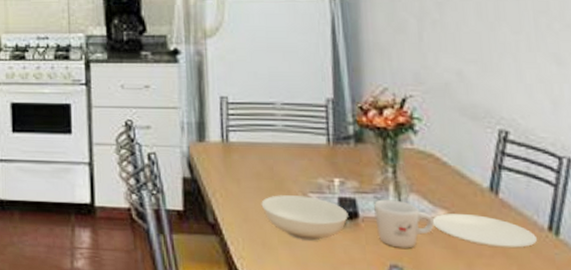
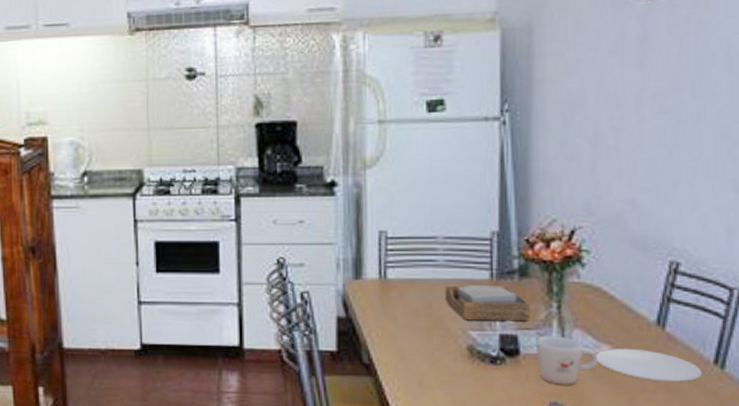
bowl: present [261,195,348,241] -> none [418,333,509,379]
napkin holder: none [284,149,368,186] -> present [445,285,531,322]

